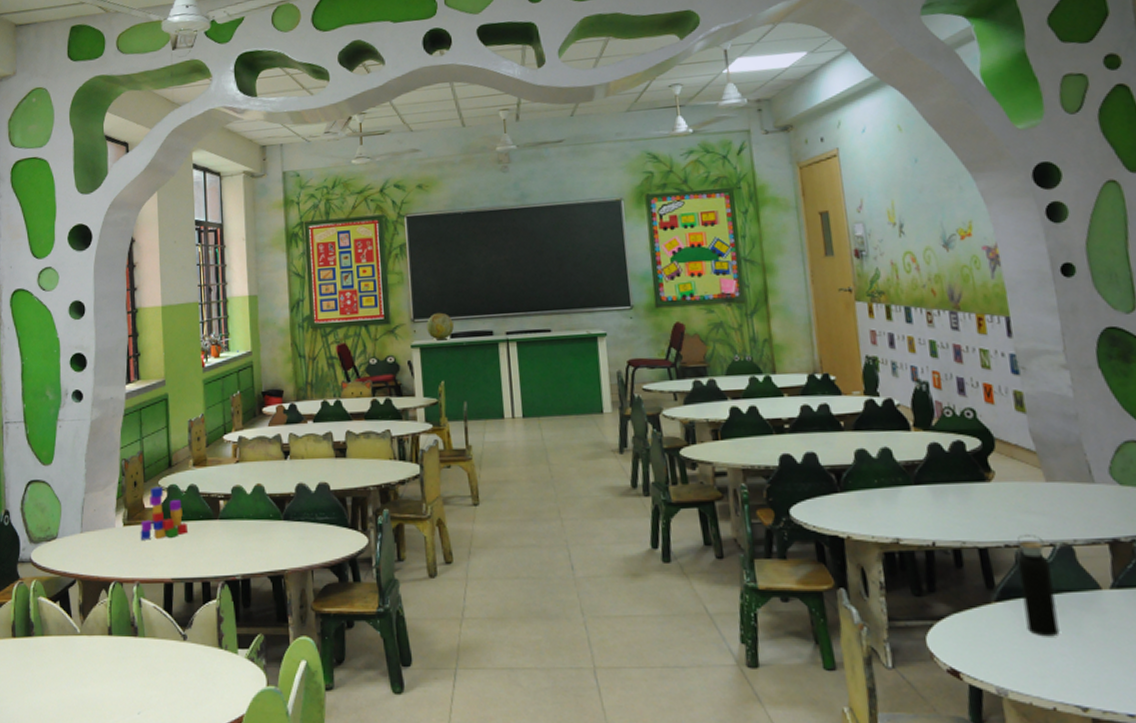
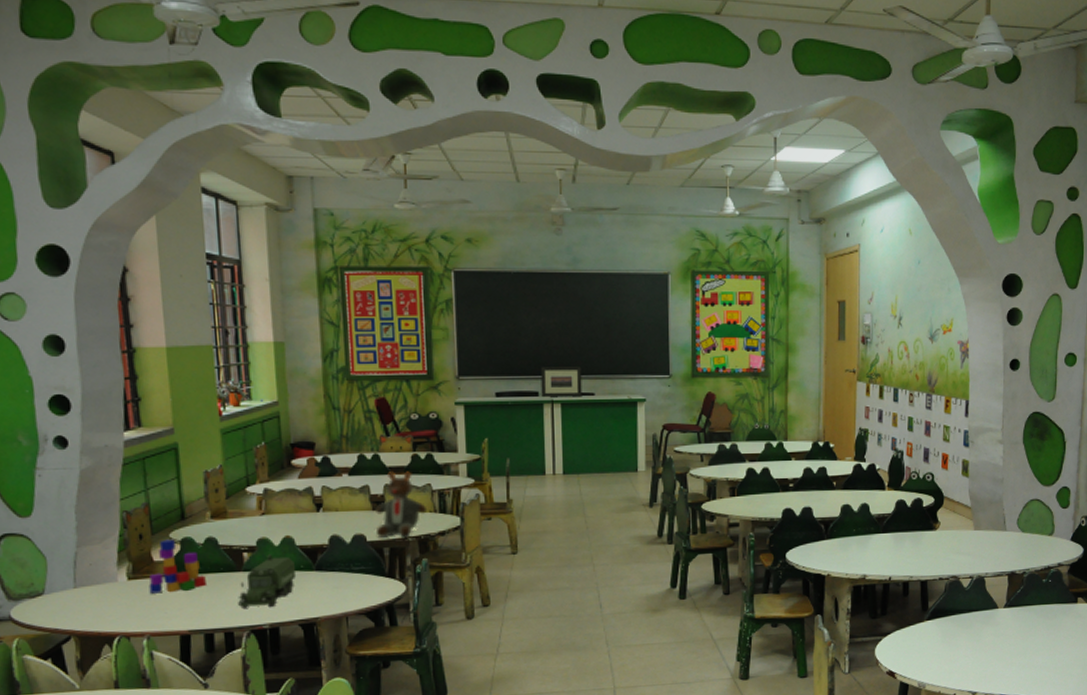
toy truck: none [214,502,266,557] -> present [238,554,297,608]
teddy bear: none [338,417,388,486] -> present [375,471,428,537]
globe: present [427,312,454,341] -> none [472,371,499,399]
picture frame: none [494,302,538,337] -> present [540,366,582,398]
water bottle: present [1017,533,1060,635] -> none [945,569,967,643]

